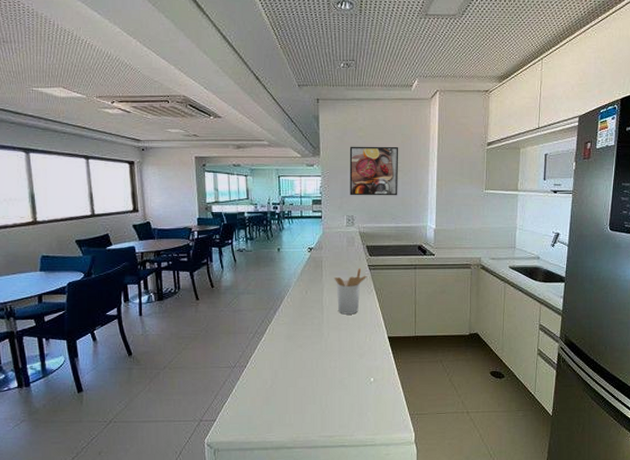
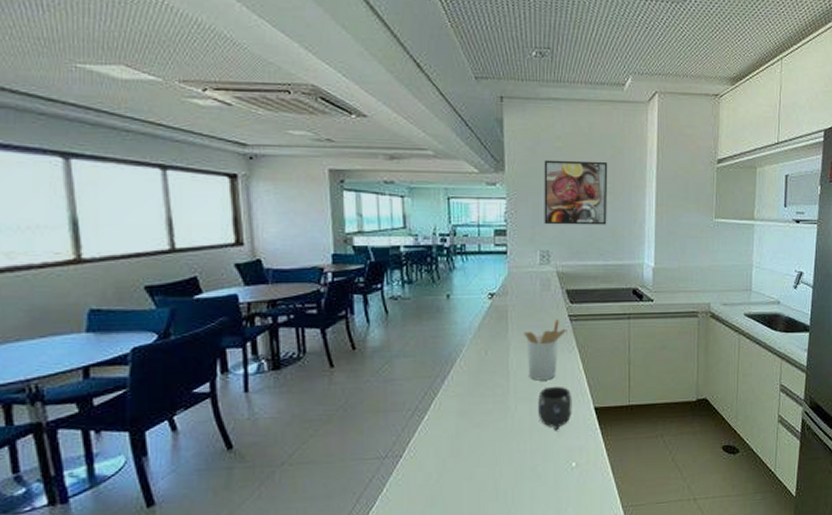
mug: none [345,319,371,354] -> present [538,386,572,431]

